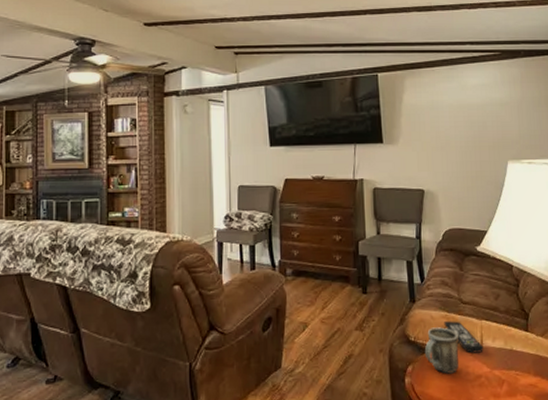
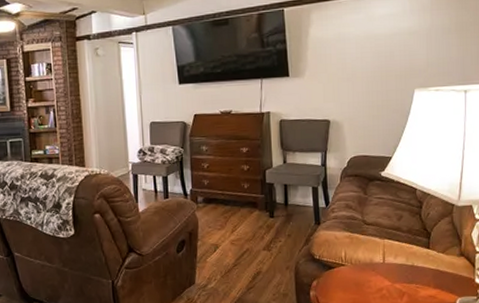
mug: present [424,327,459,374] -> none [328,246,362,288]
remote control: present [444,321,483,354] -> none [348,240,385,269]

